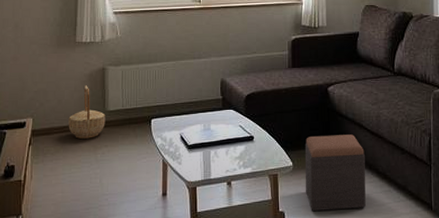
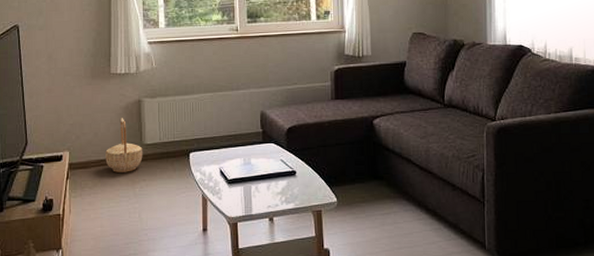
footstool: present [304,134,366,212] -> none [349,169,415,250]

